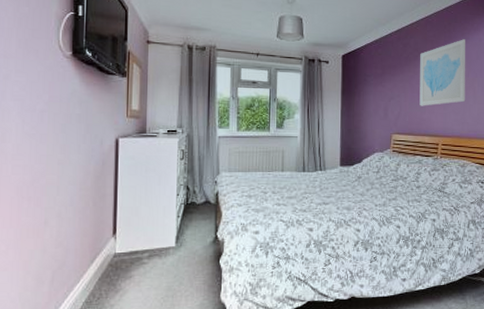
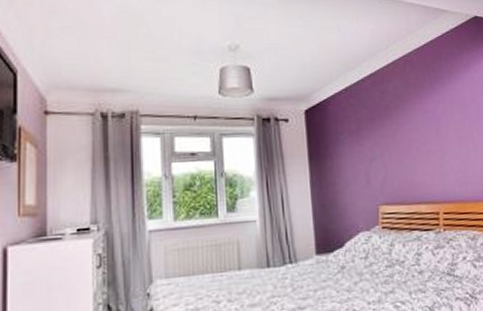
wall art: present [419,39,466,106] -> none [402,79,466,167]

